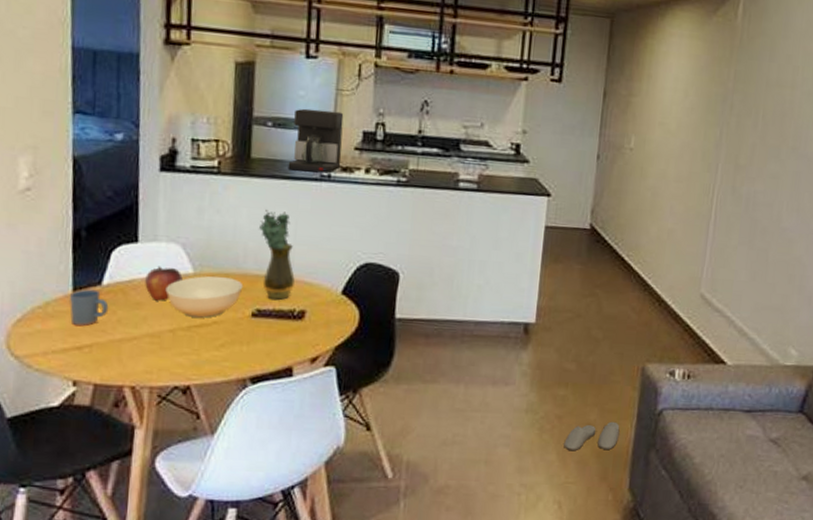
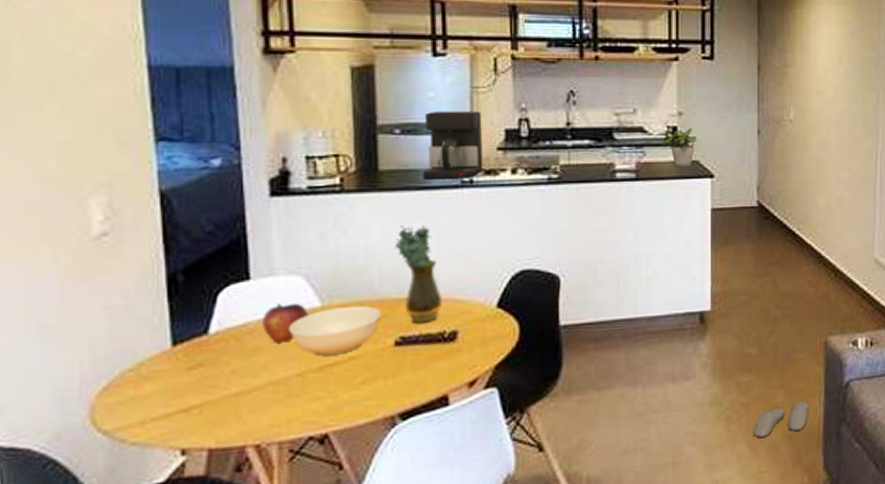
mug: present [70,289,109,326] -> none [169,340,220,384]
potted plant: none [504,145,538,184] -> present [661,128,696,168]

